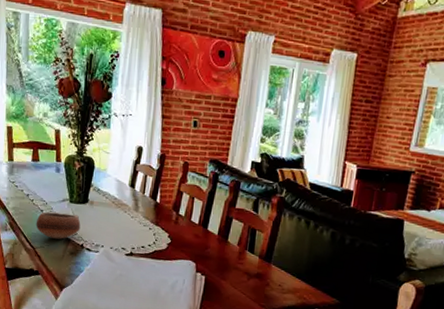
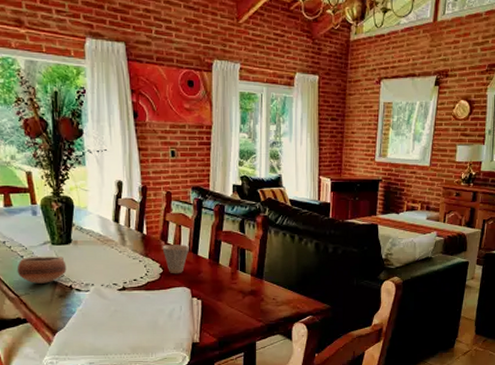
cup: none [173,215,200,247] -> present [162,244,189,274]

